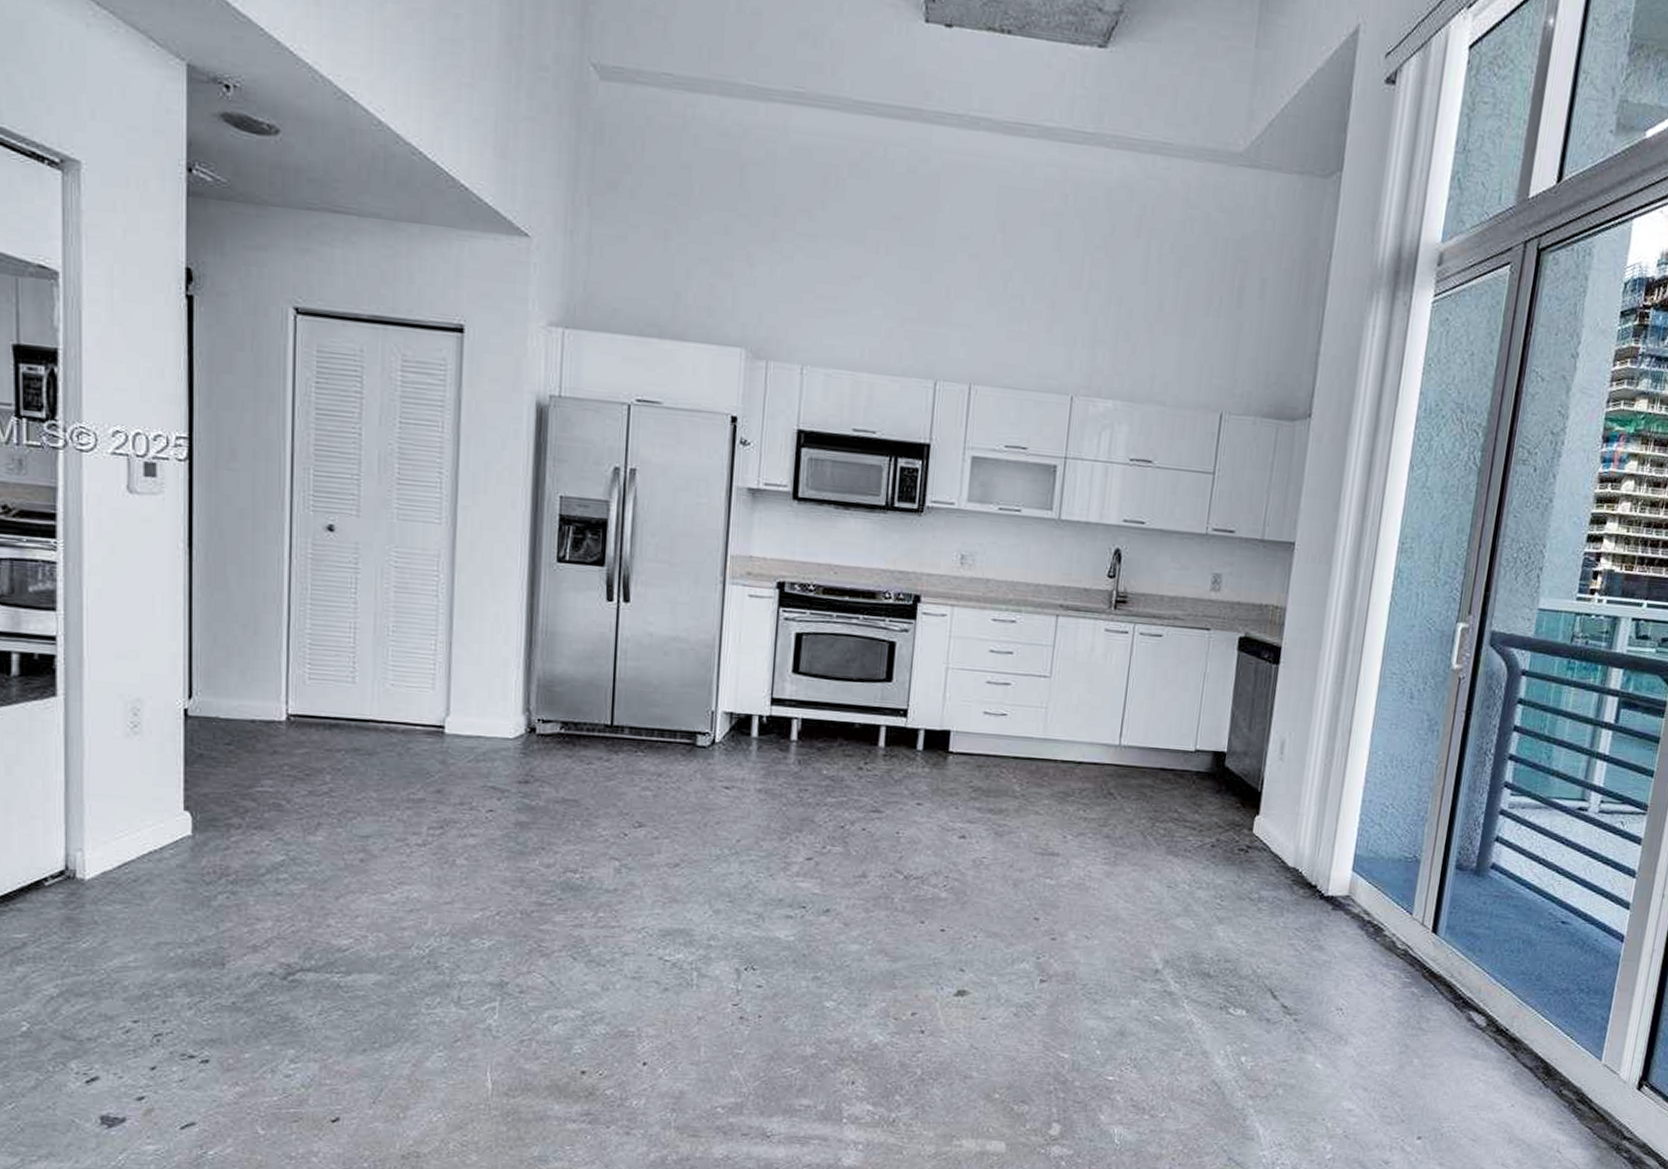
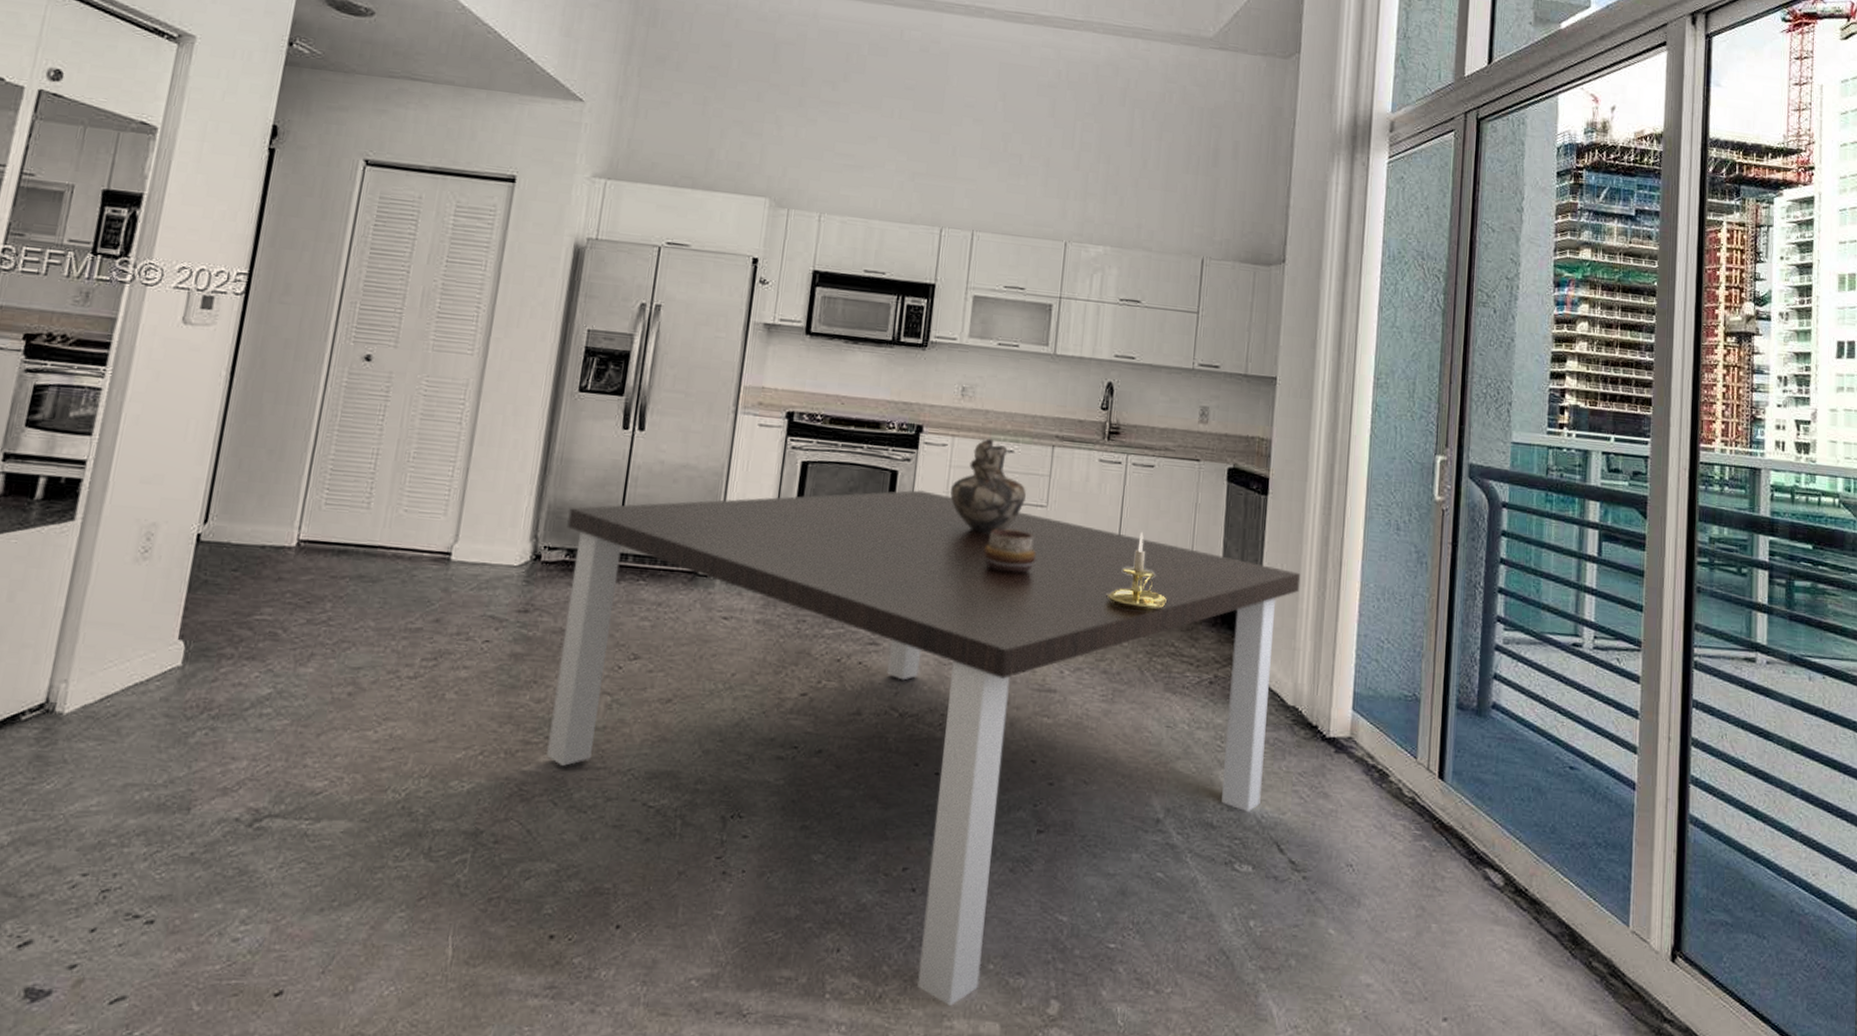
dining table: none [559,661,1309,1129] -> present [546,490,1301,1007]
vase: none [949,608,1030,704] -> present [949,438,1027,533]
decorative bowl: none [986,699,1040,743] -> present [984,529,1036,573]
candle holder: none [1110,702,1171,780] -> present [1106,532,1167,612]

